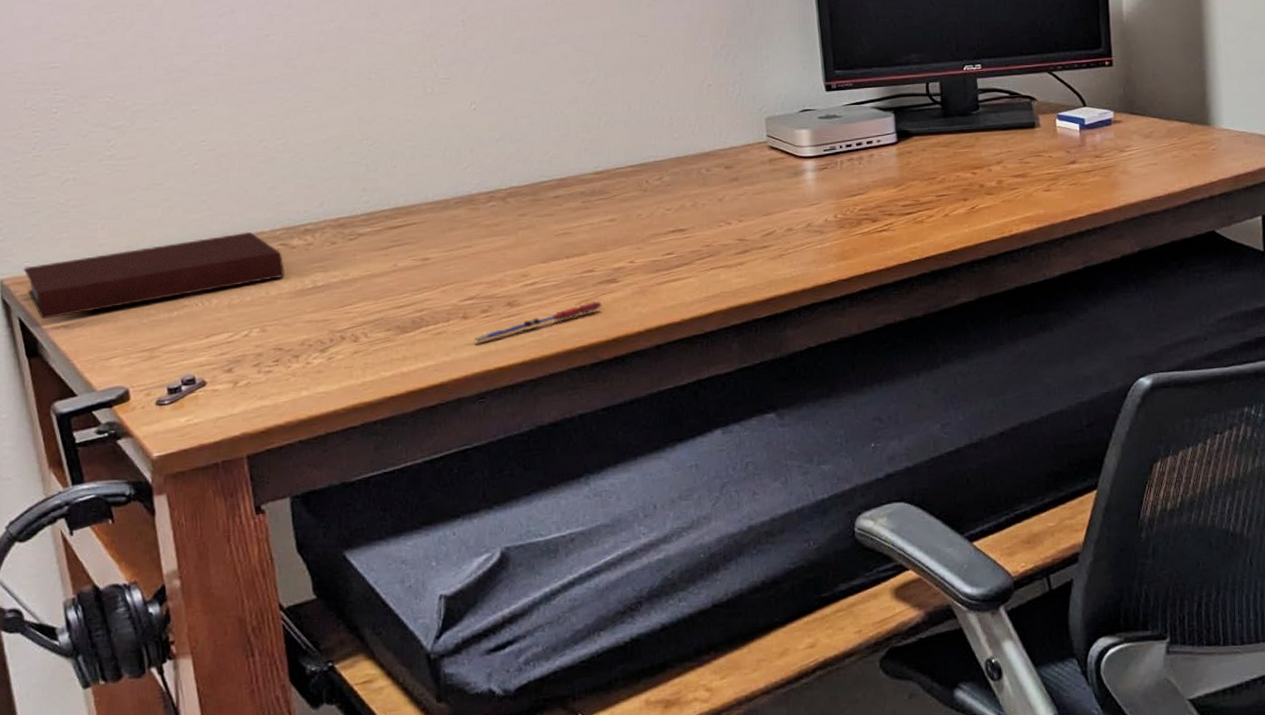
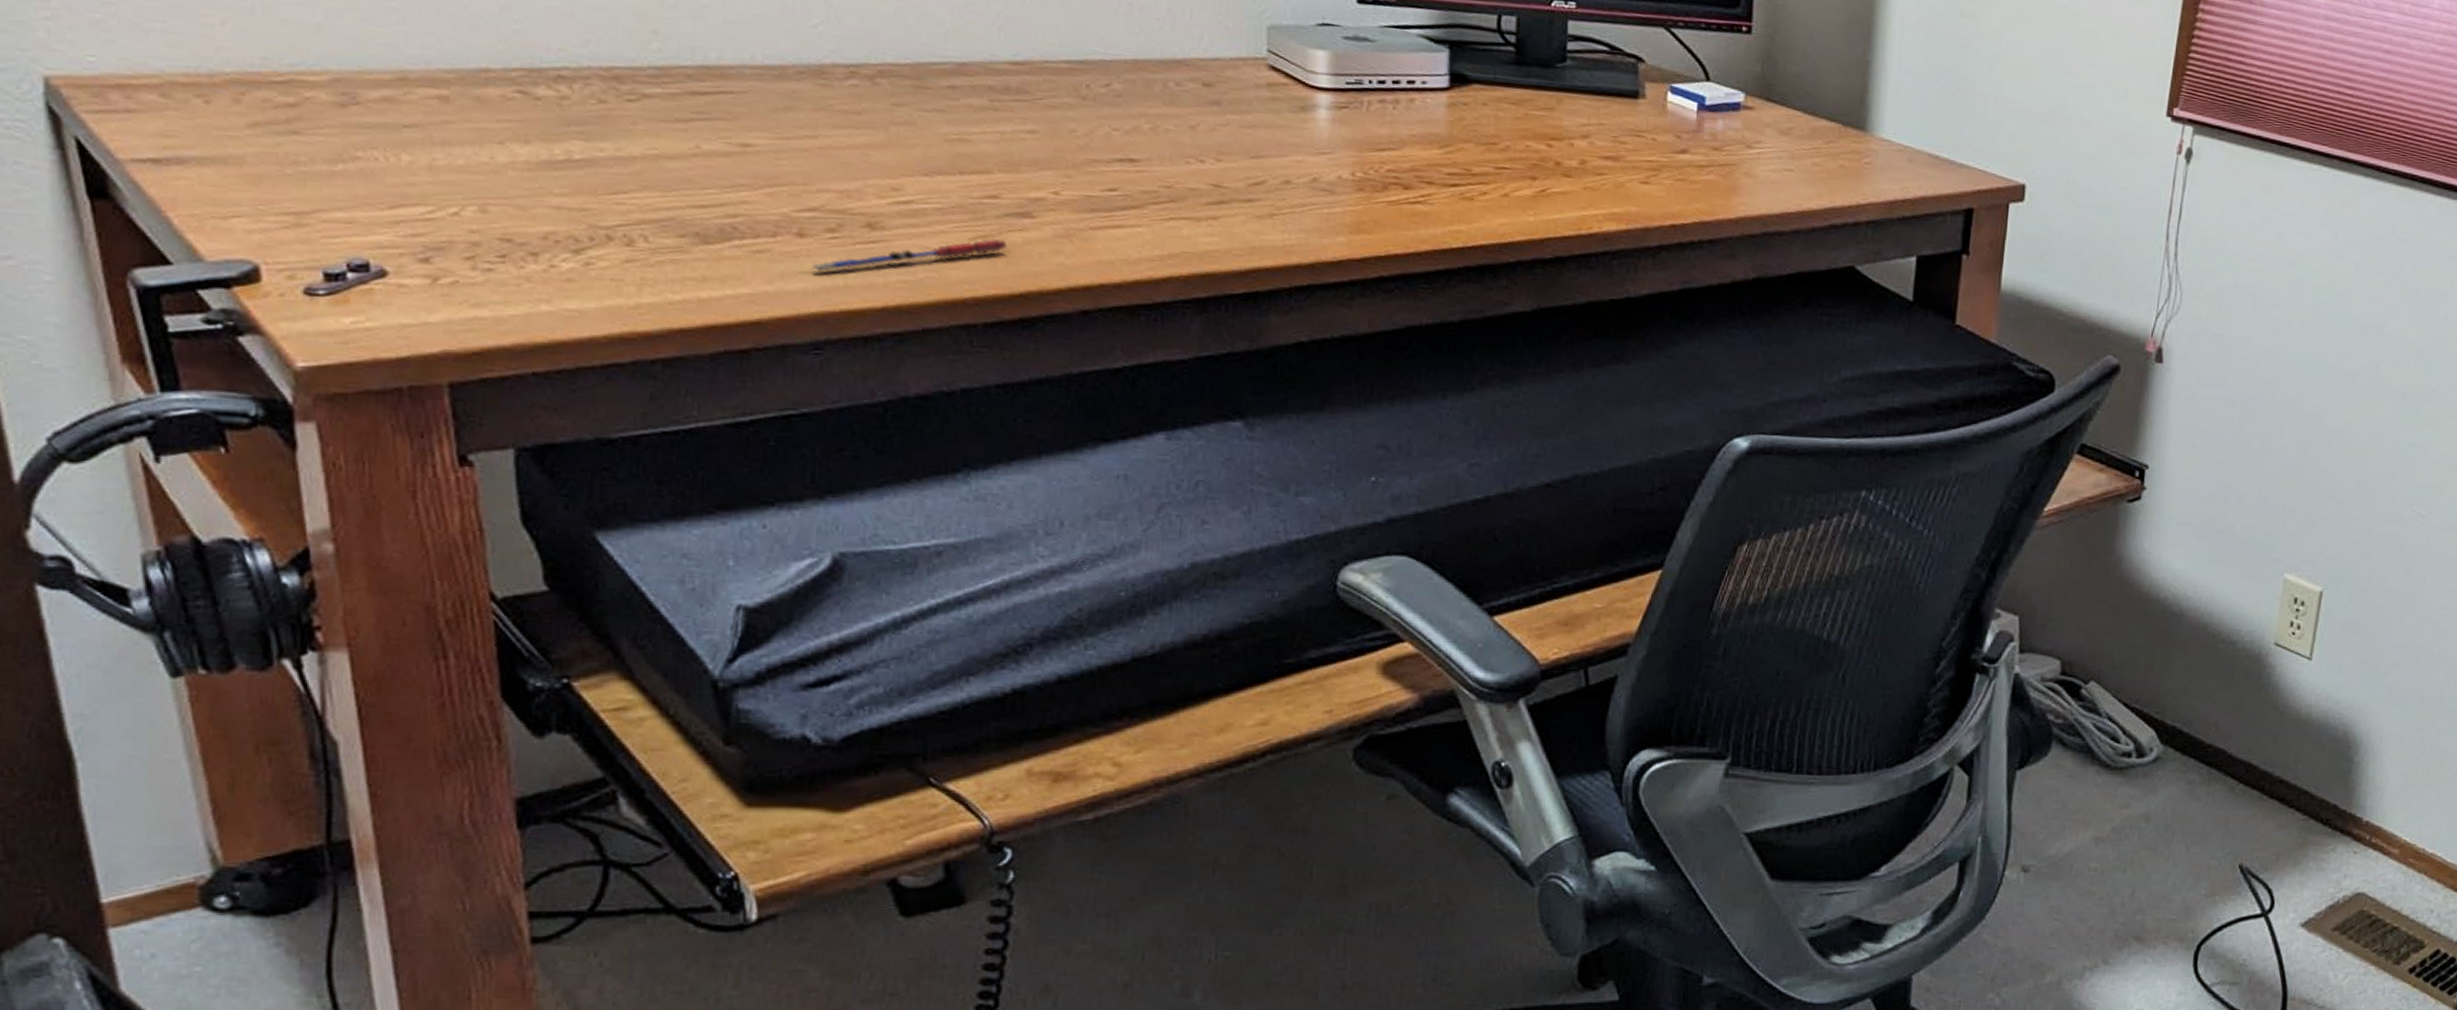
notebook: present [23,231,286,320] -> none [85,62,523,147]

